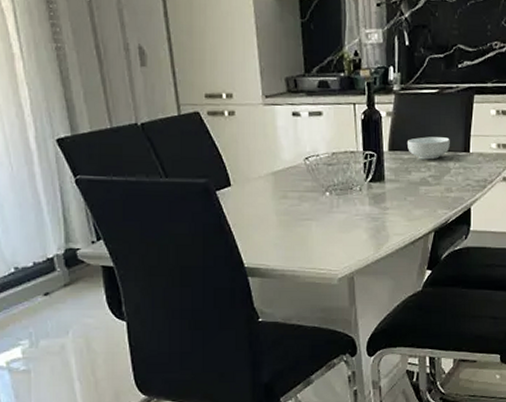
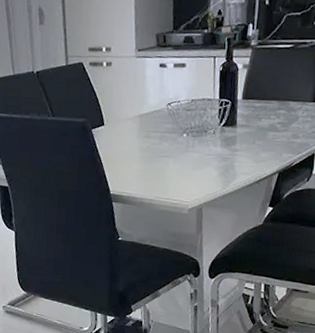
cereal bowl: present [408,136,450,160] -> none [260,87,300,108]

